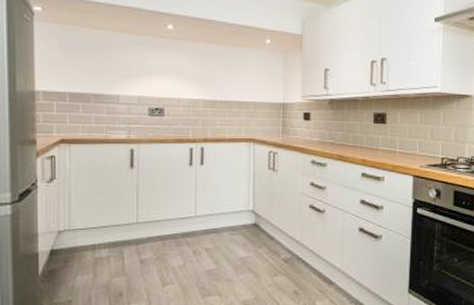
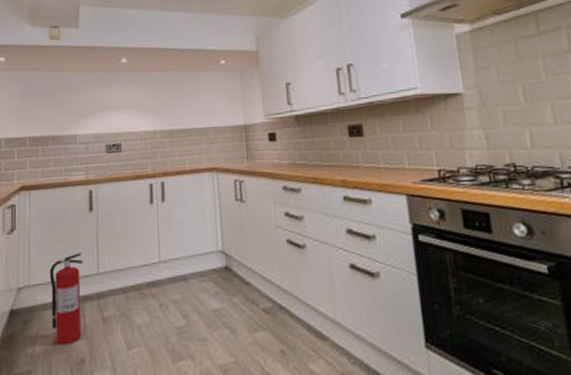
fire extinguisher: none [90,204,123,280] -> present [49,253,83,344]

